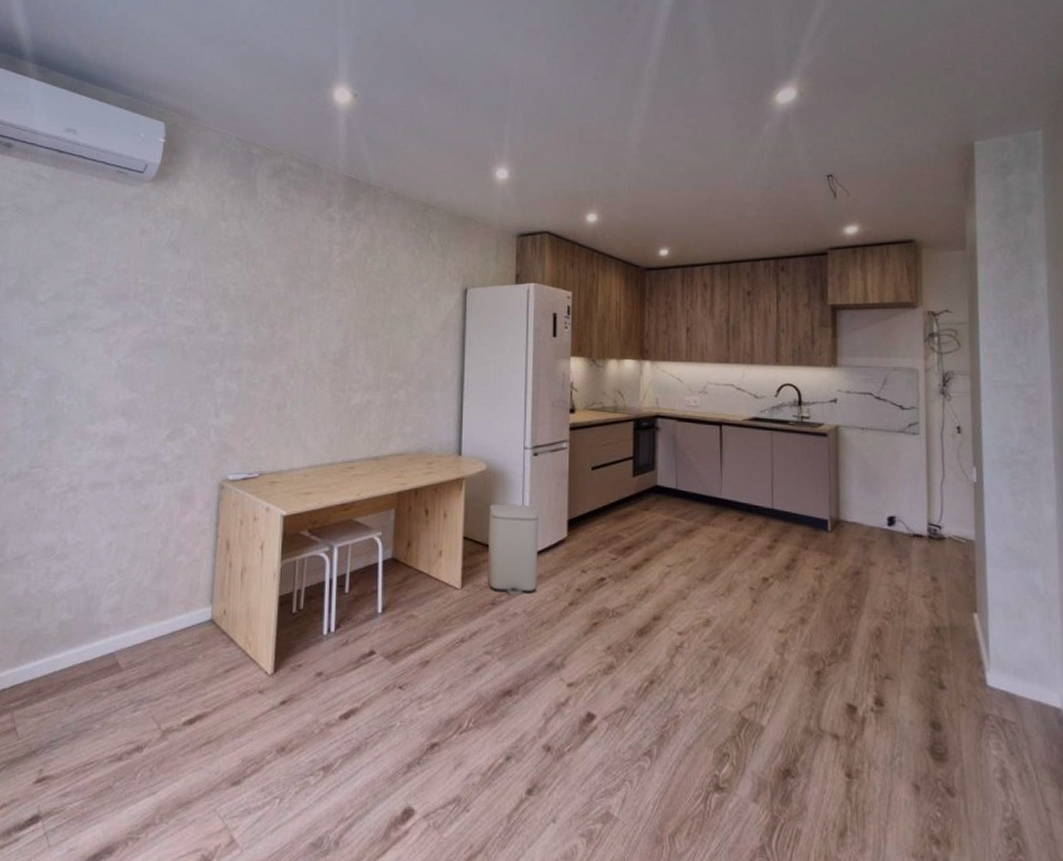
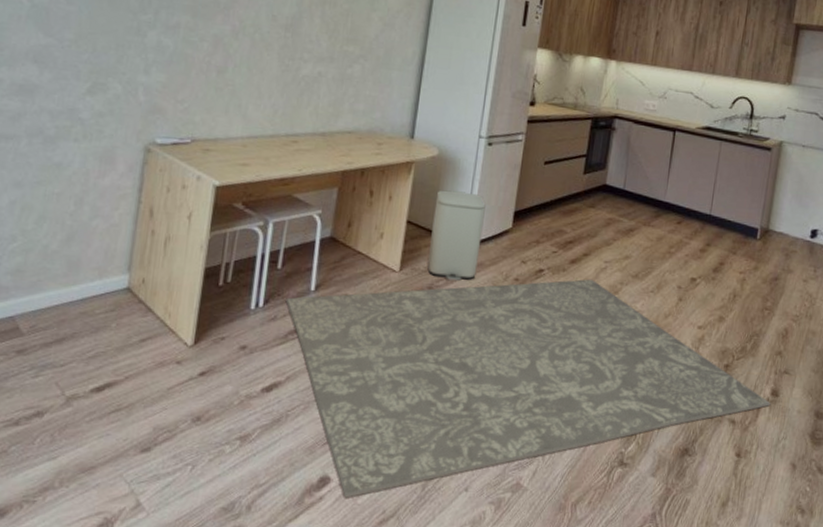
rug: none [355,585,877,832] -> present [285,279,771,498]

